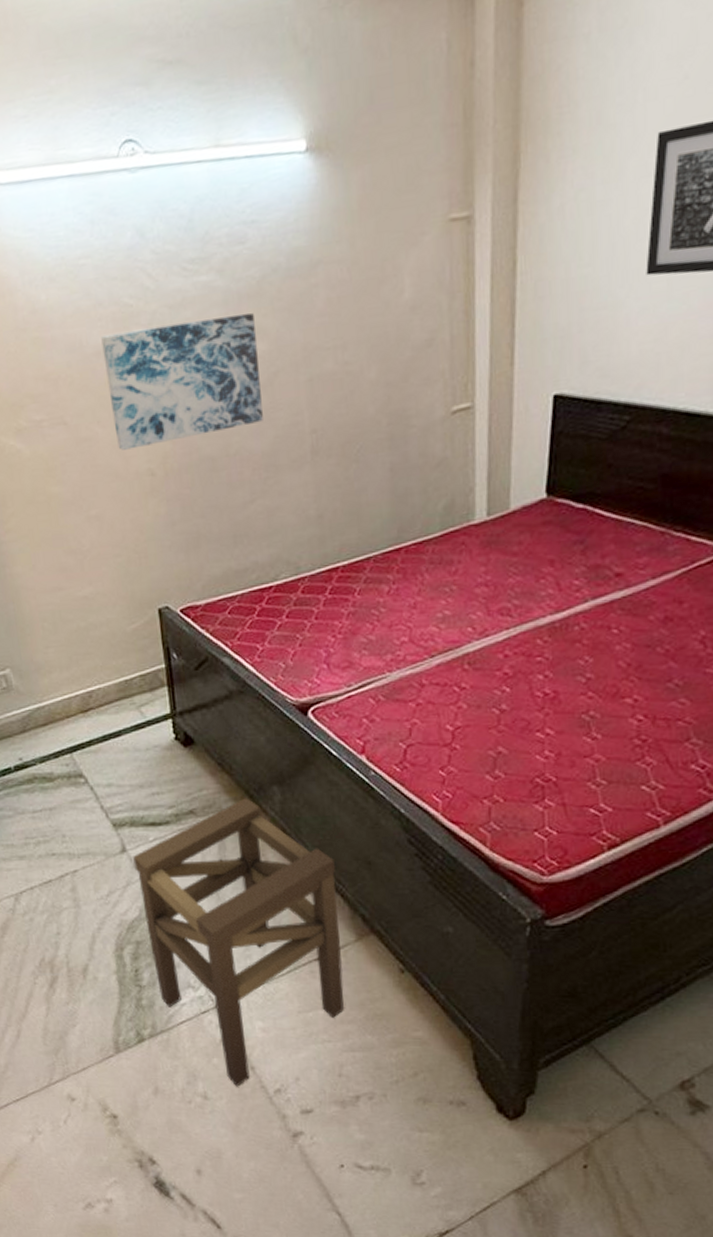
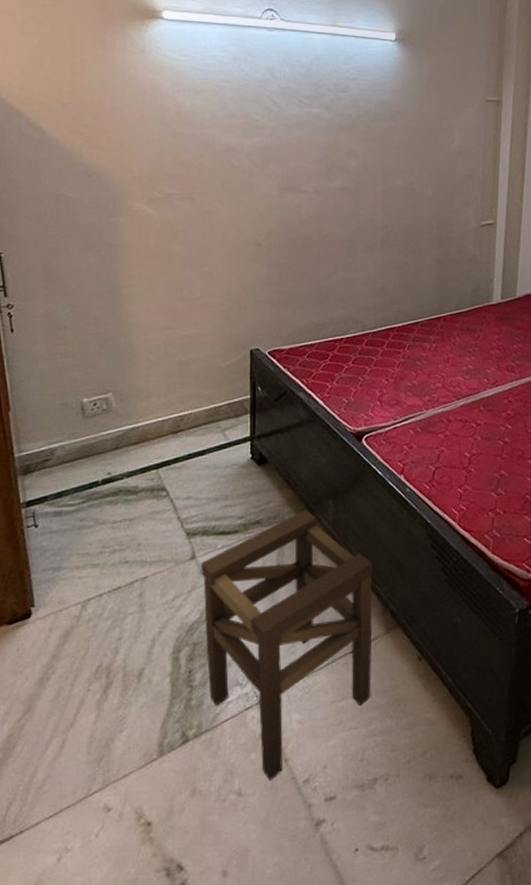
wall art: present [101,312,263,450] -> none [230,138,349,224]

